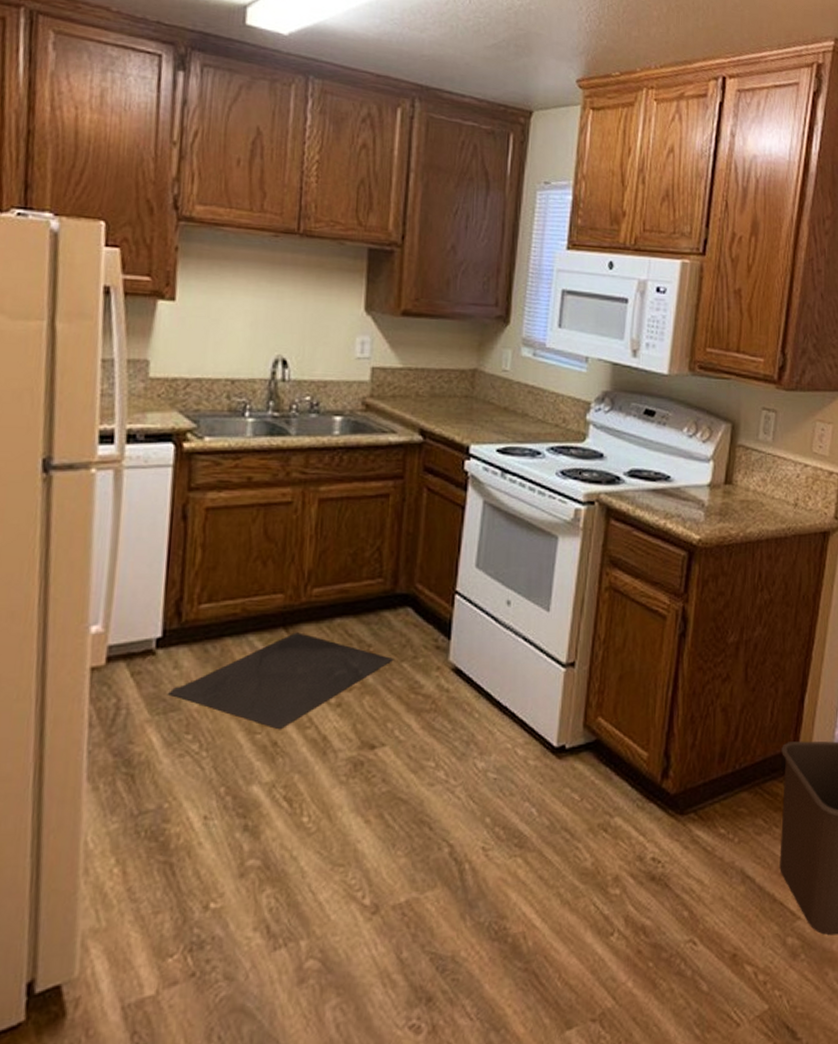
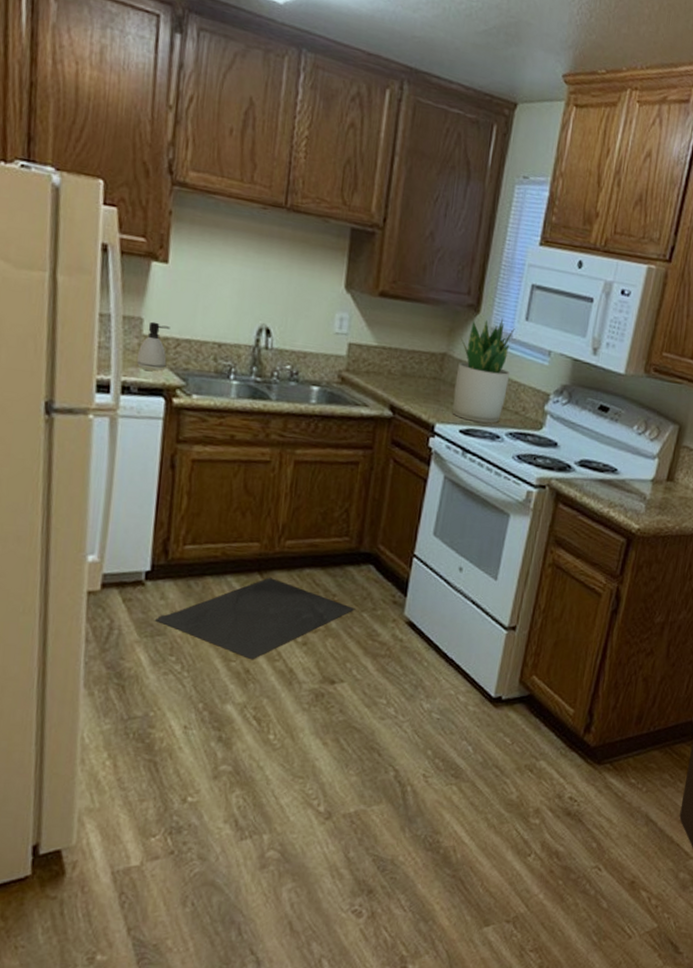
soap dispenser: none [142,363,179,417] -> present [136,321,170,372]
planter: none [487,327,548,439] -> present [452,318,515,424]

